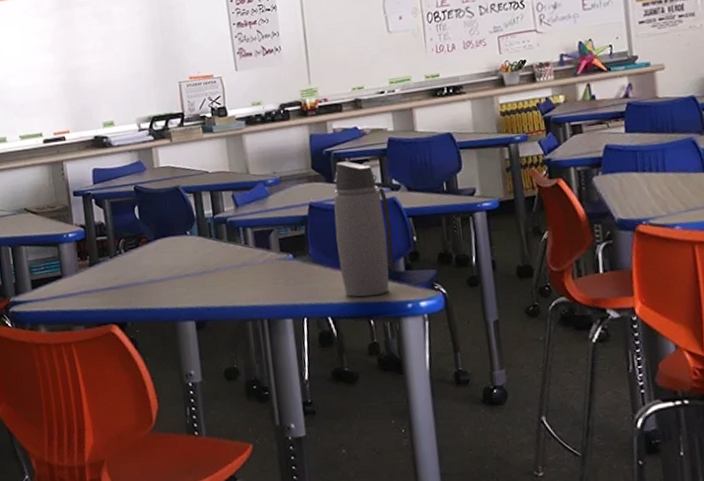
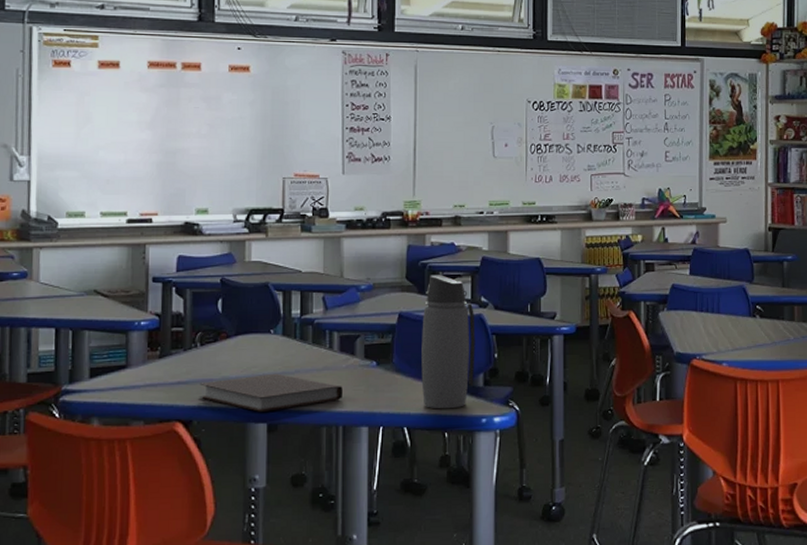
notebook: none [128,272,264,311] -> present [199,373,343,412]

